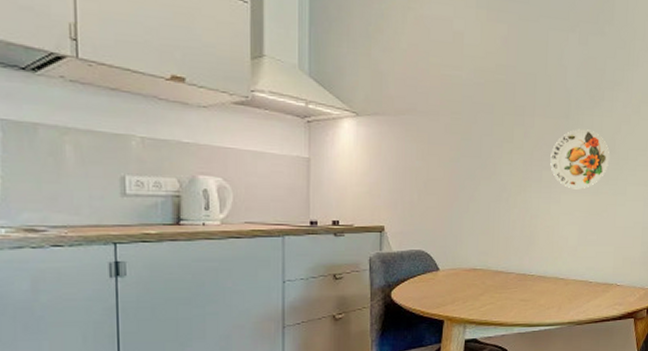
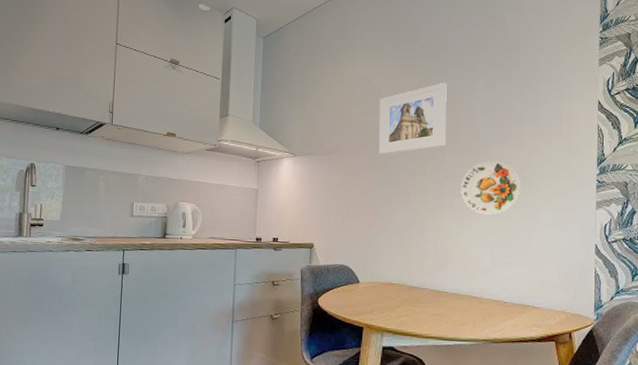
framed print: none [461,32,539,118] -> present [379,82,447,155]

